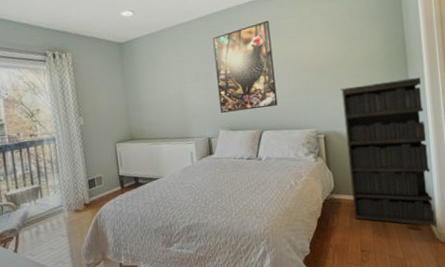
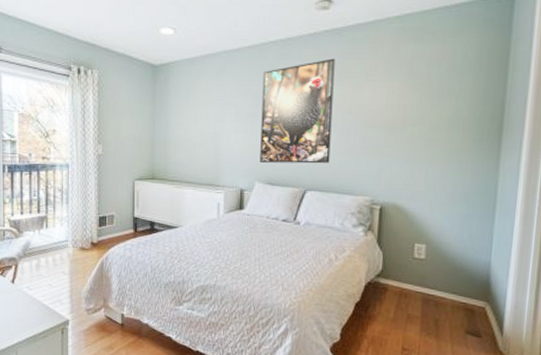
bookshelf: present [340,76,438,227] -> none [400,151,519,337]

